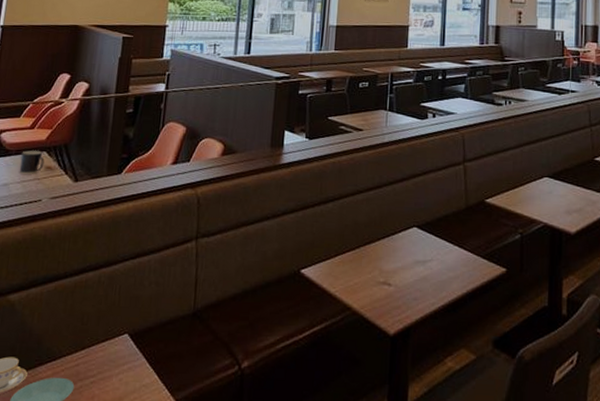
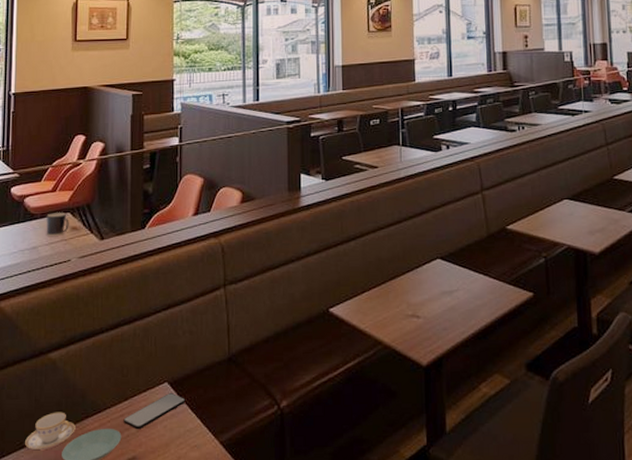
smartphone: none [78,345,145,381] -> present [123,393,186,430]

